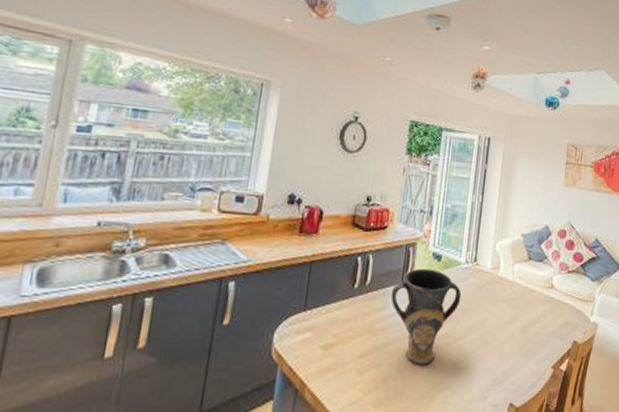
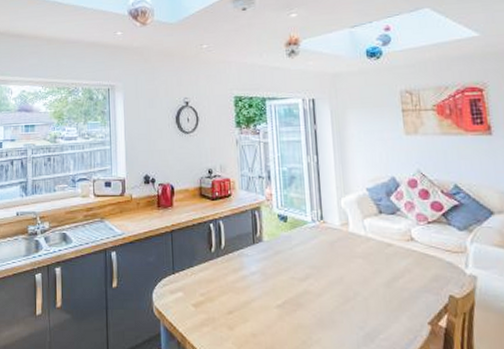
vase: present [391,268,462,365] -> none [245,229,314,321]

